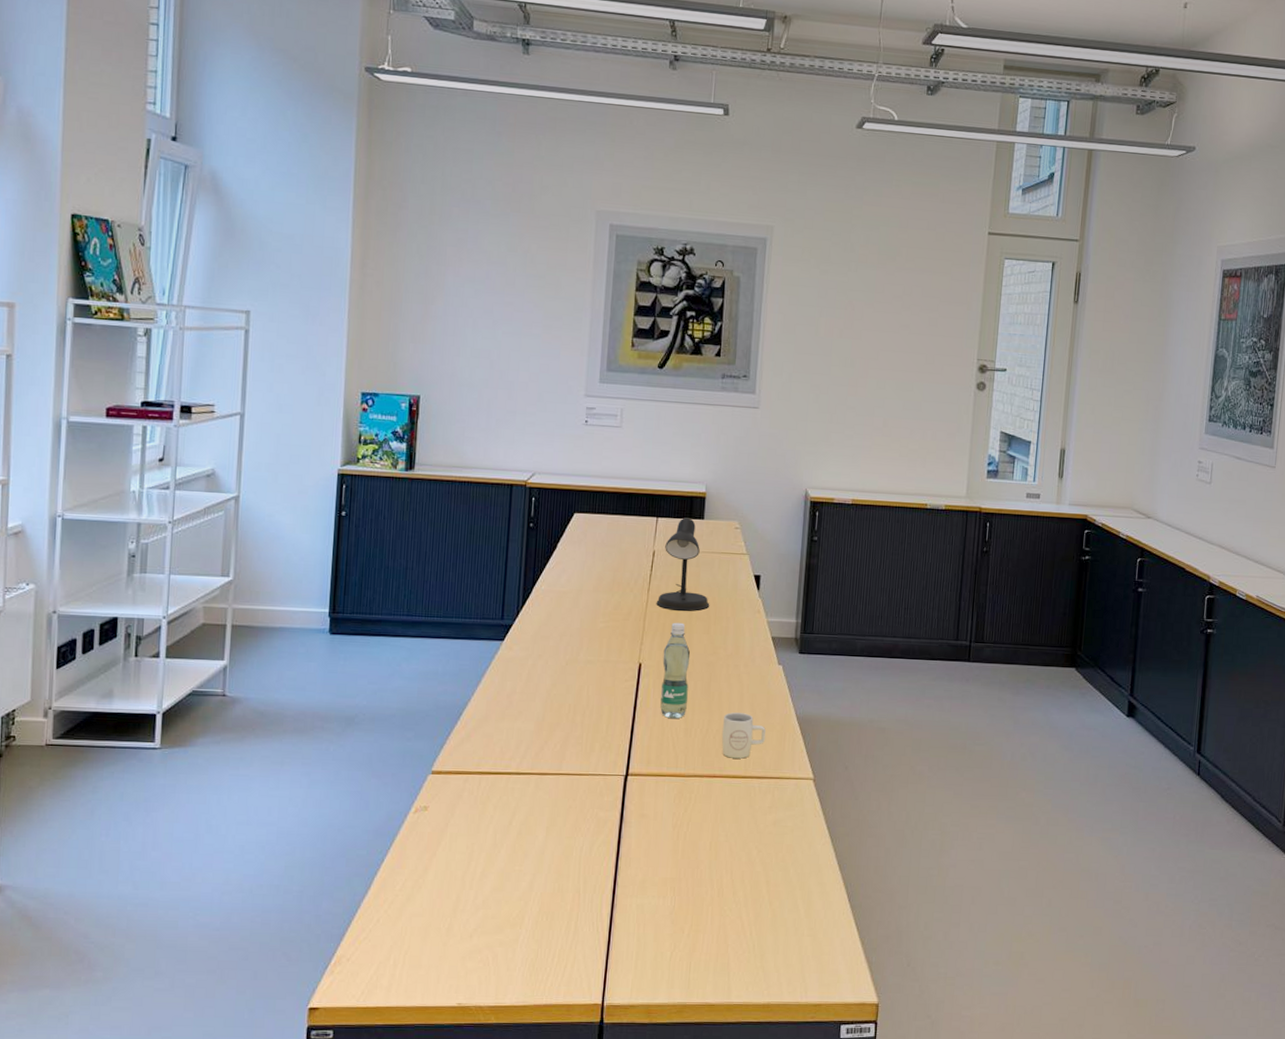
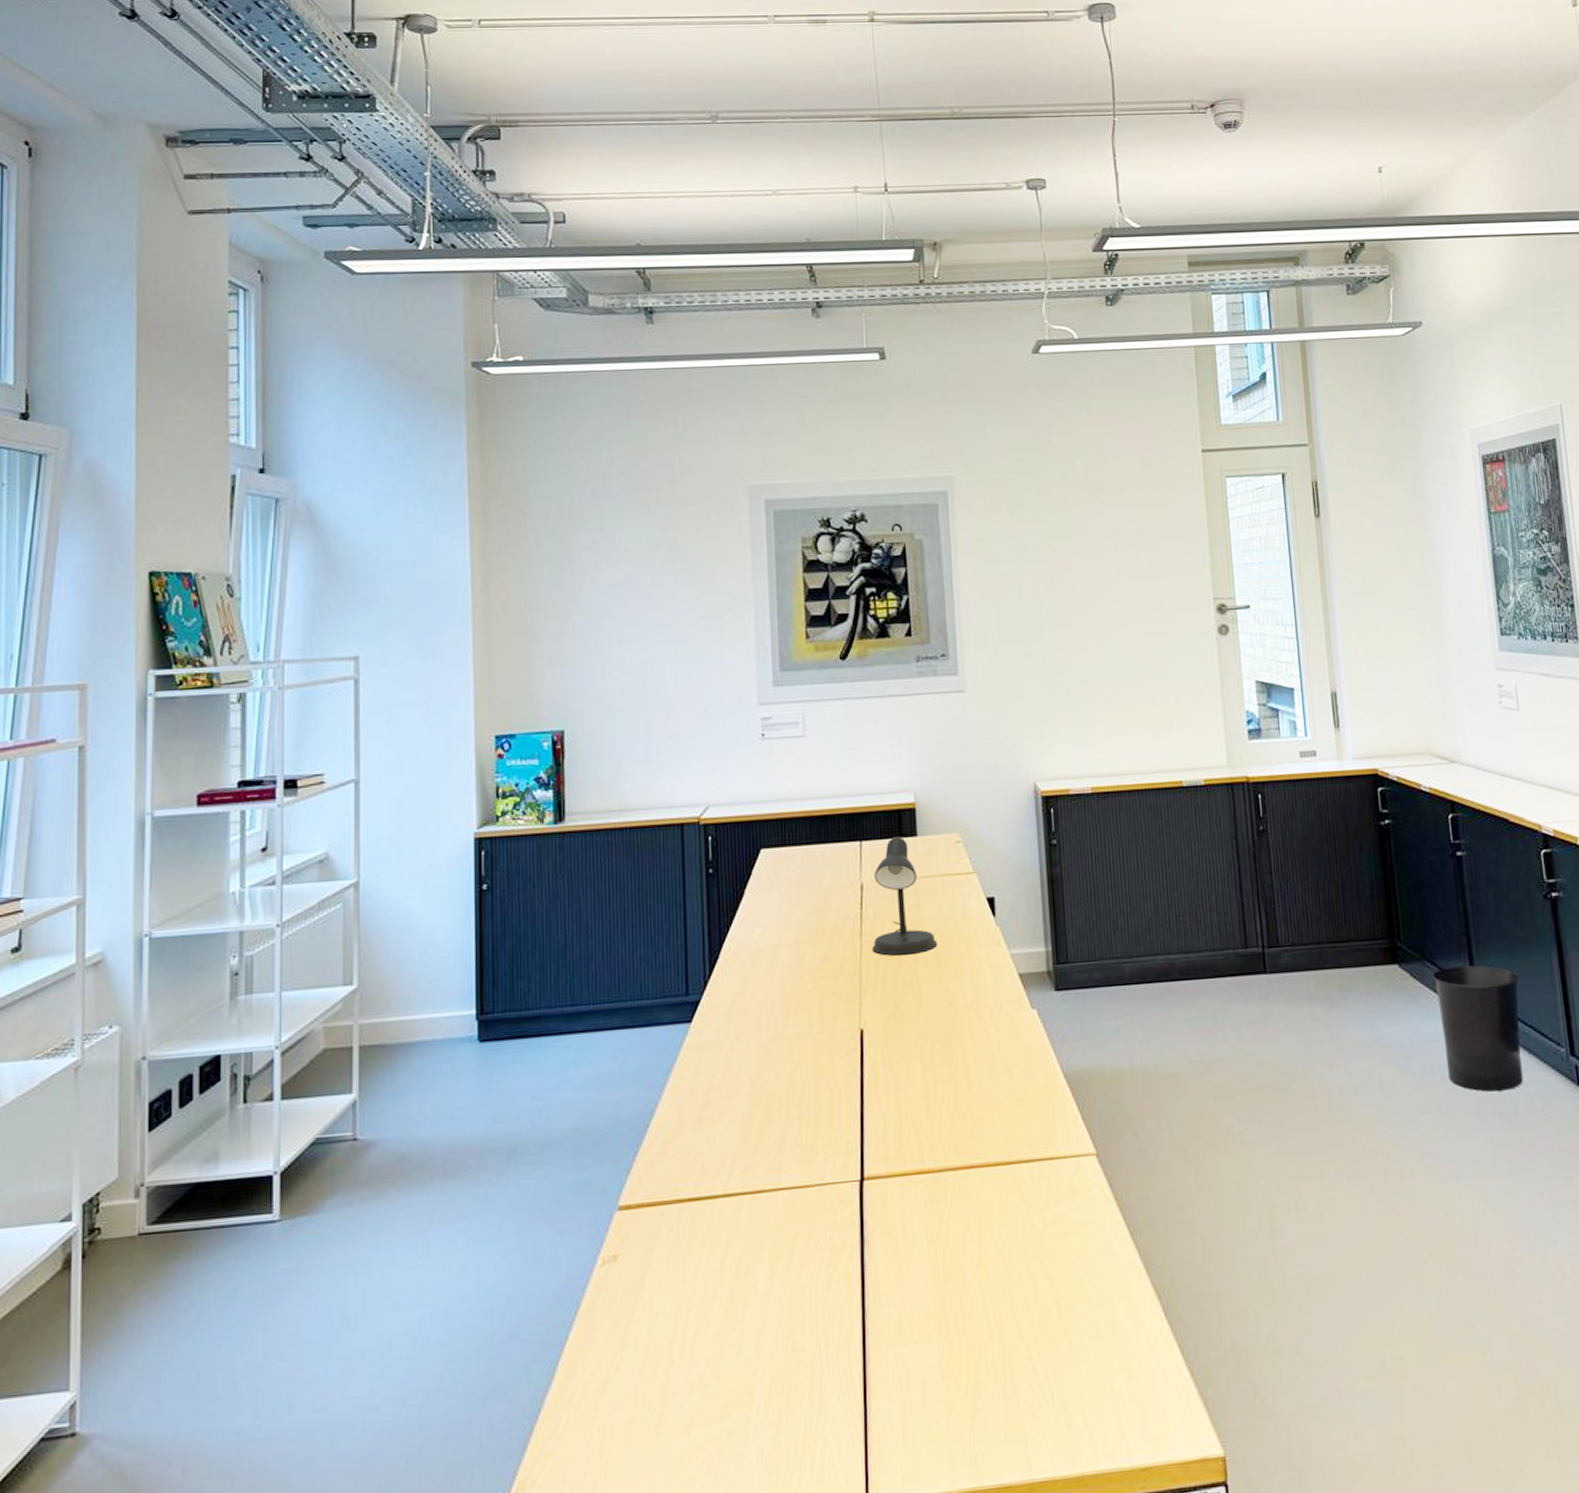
bottle: present [660,622,691,719] -> none [888,970,926,1098]
mug: present [721,712,766,759] -> none [972,1077,1030,1140]
waste bin: none [1099,675,1169,772] -> present [1433,965,1523,1092]

